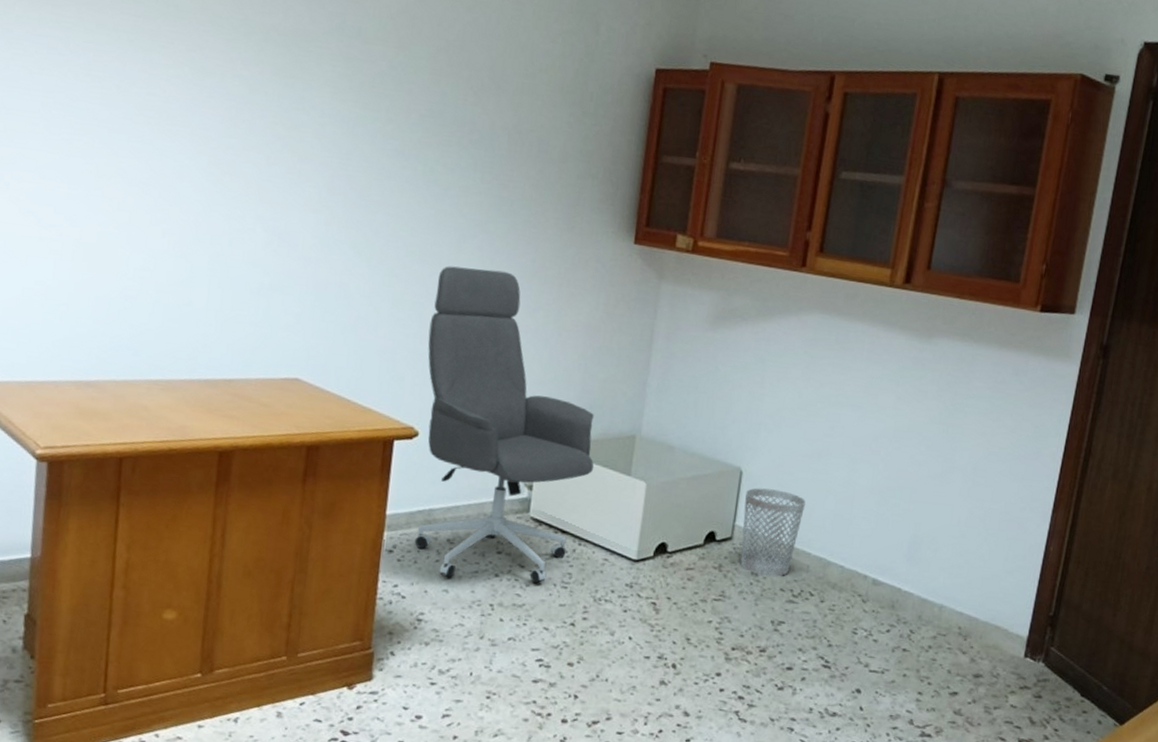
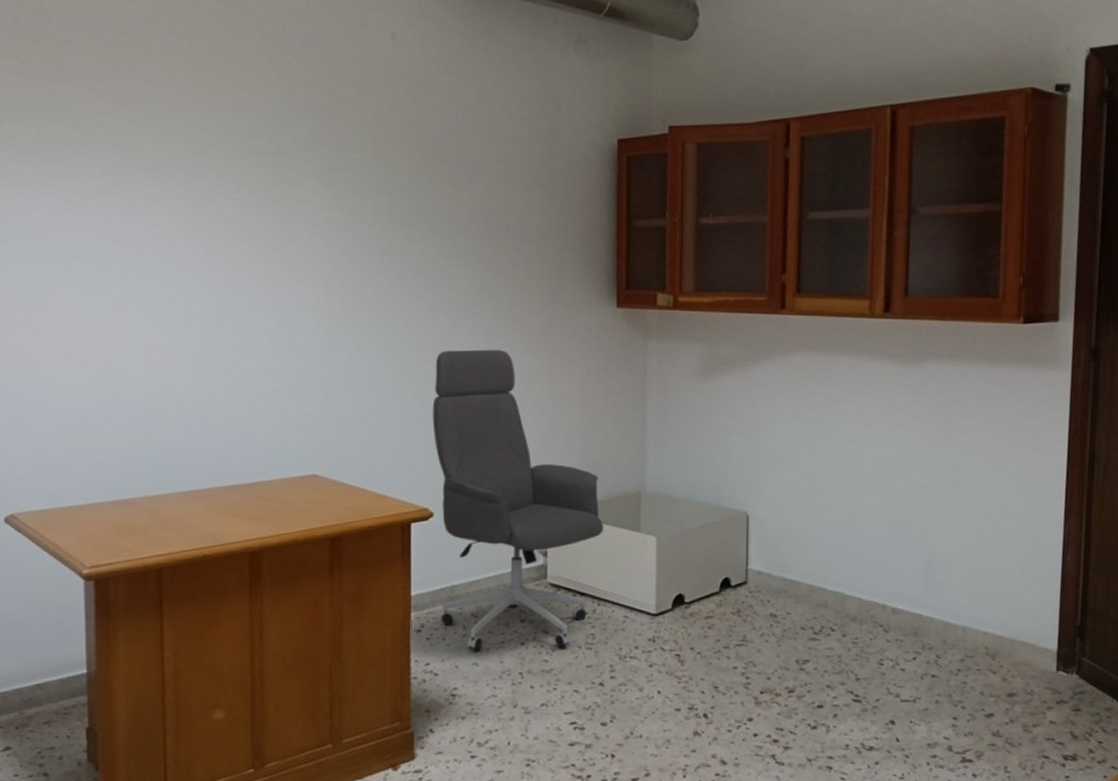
wastebasket: present [740,488,806,577] -> none [755,529,815,616]

